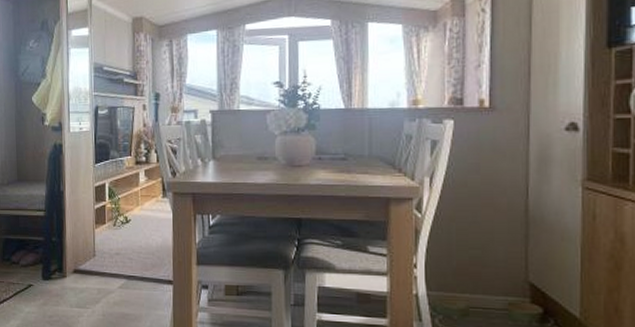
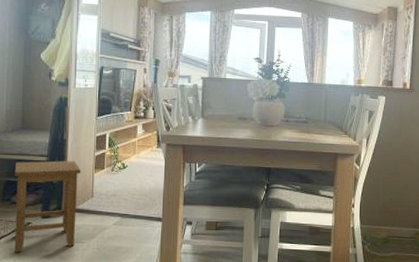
stool: none [13,215,81,318] -> present [14,161,81,253]

